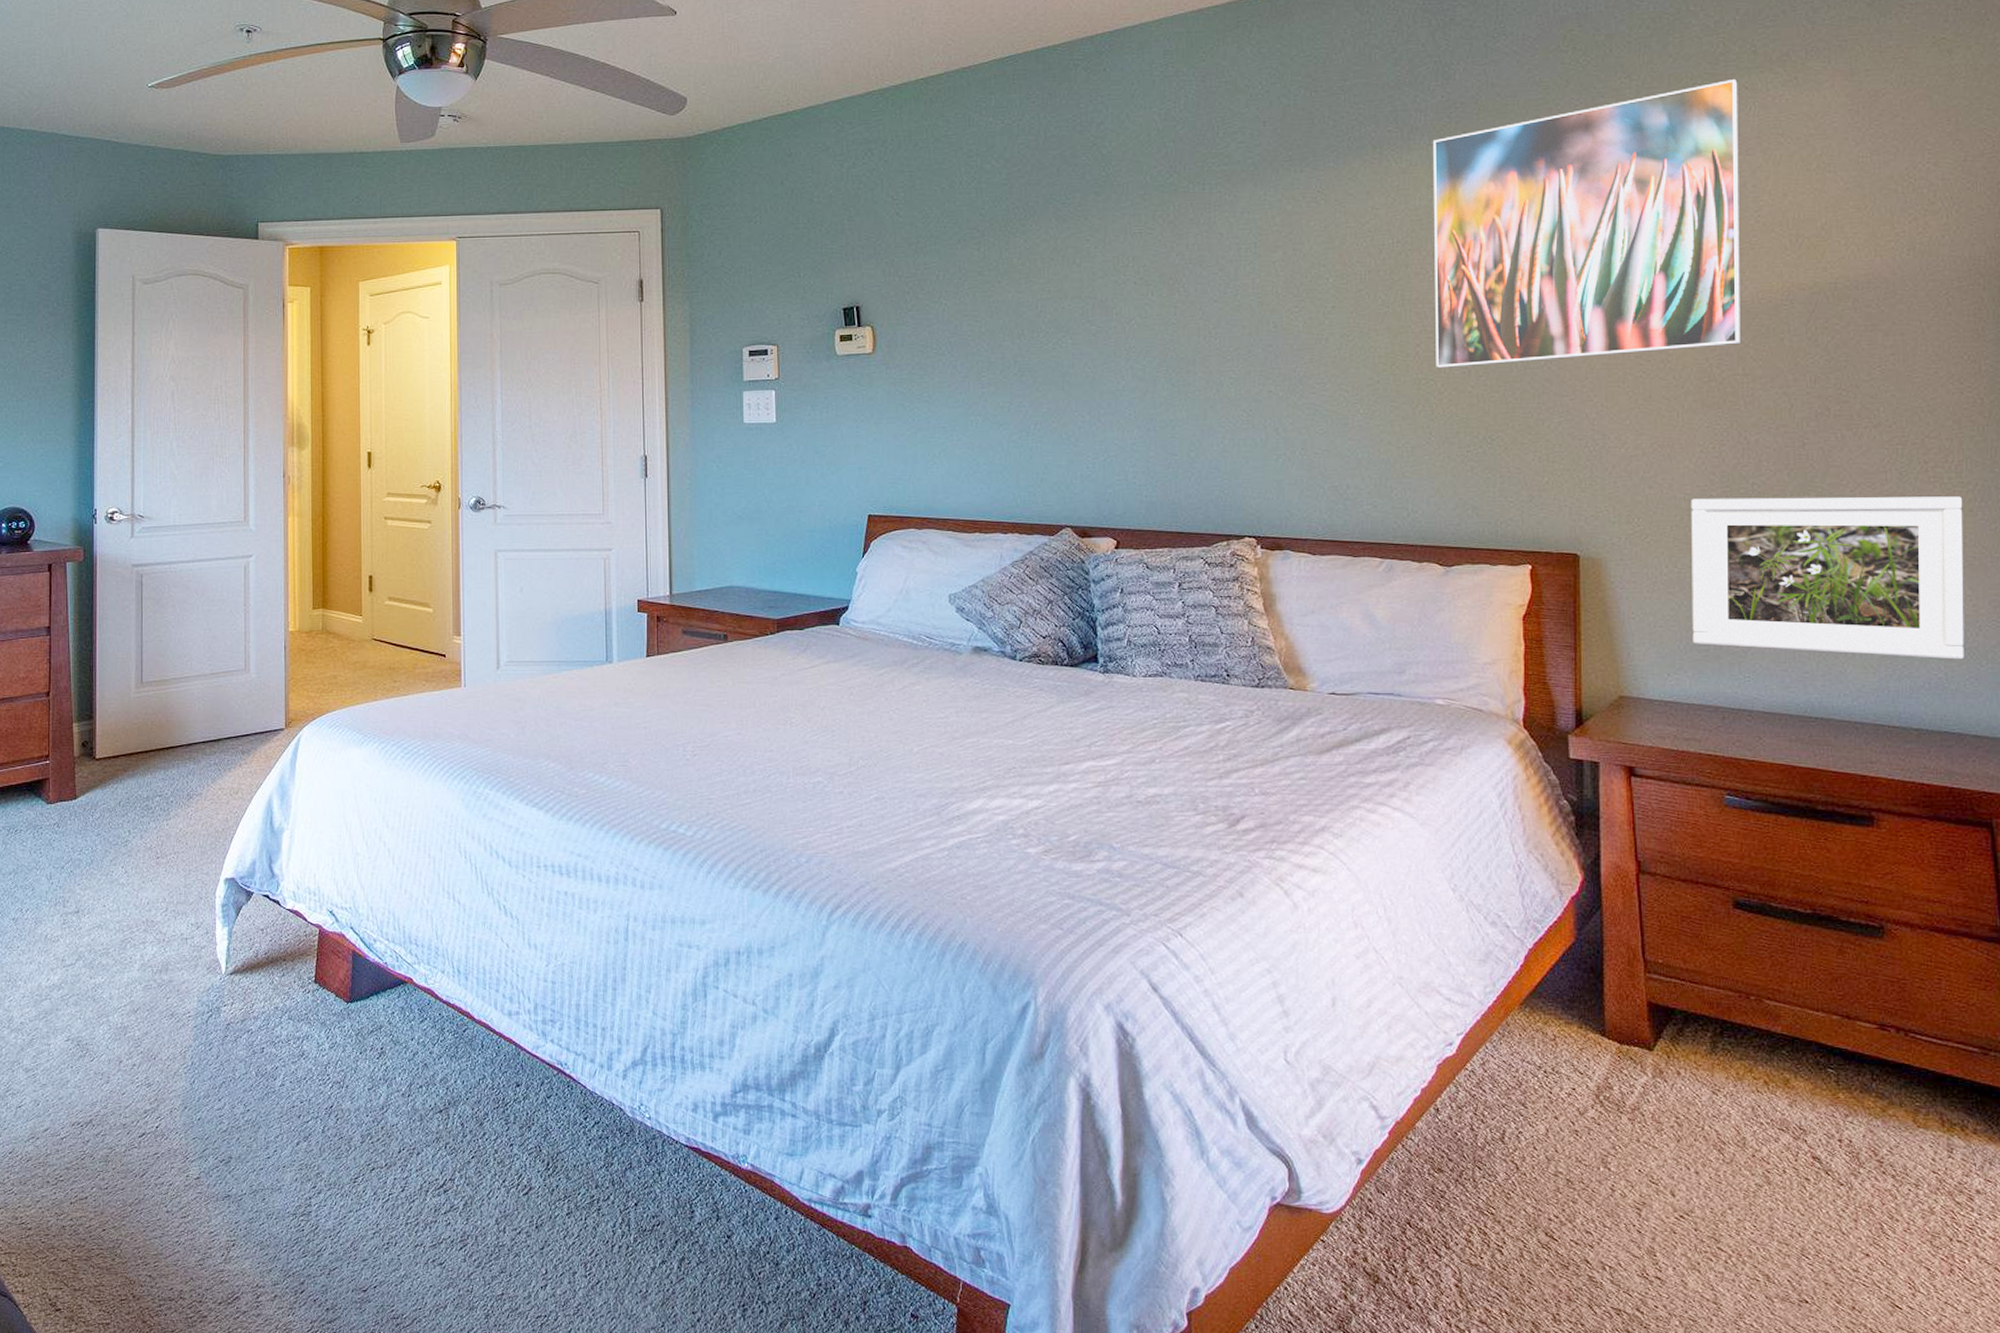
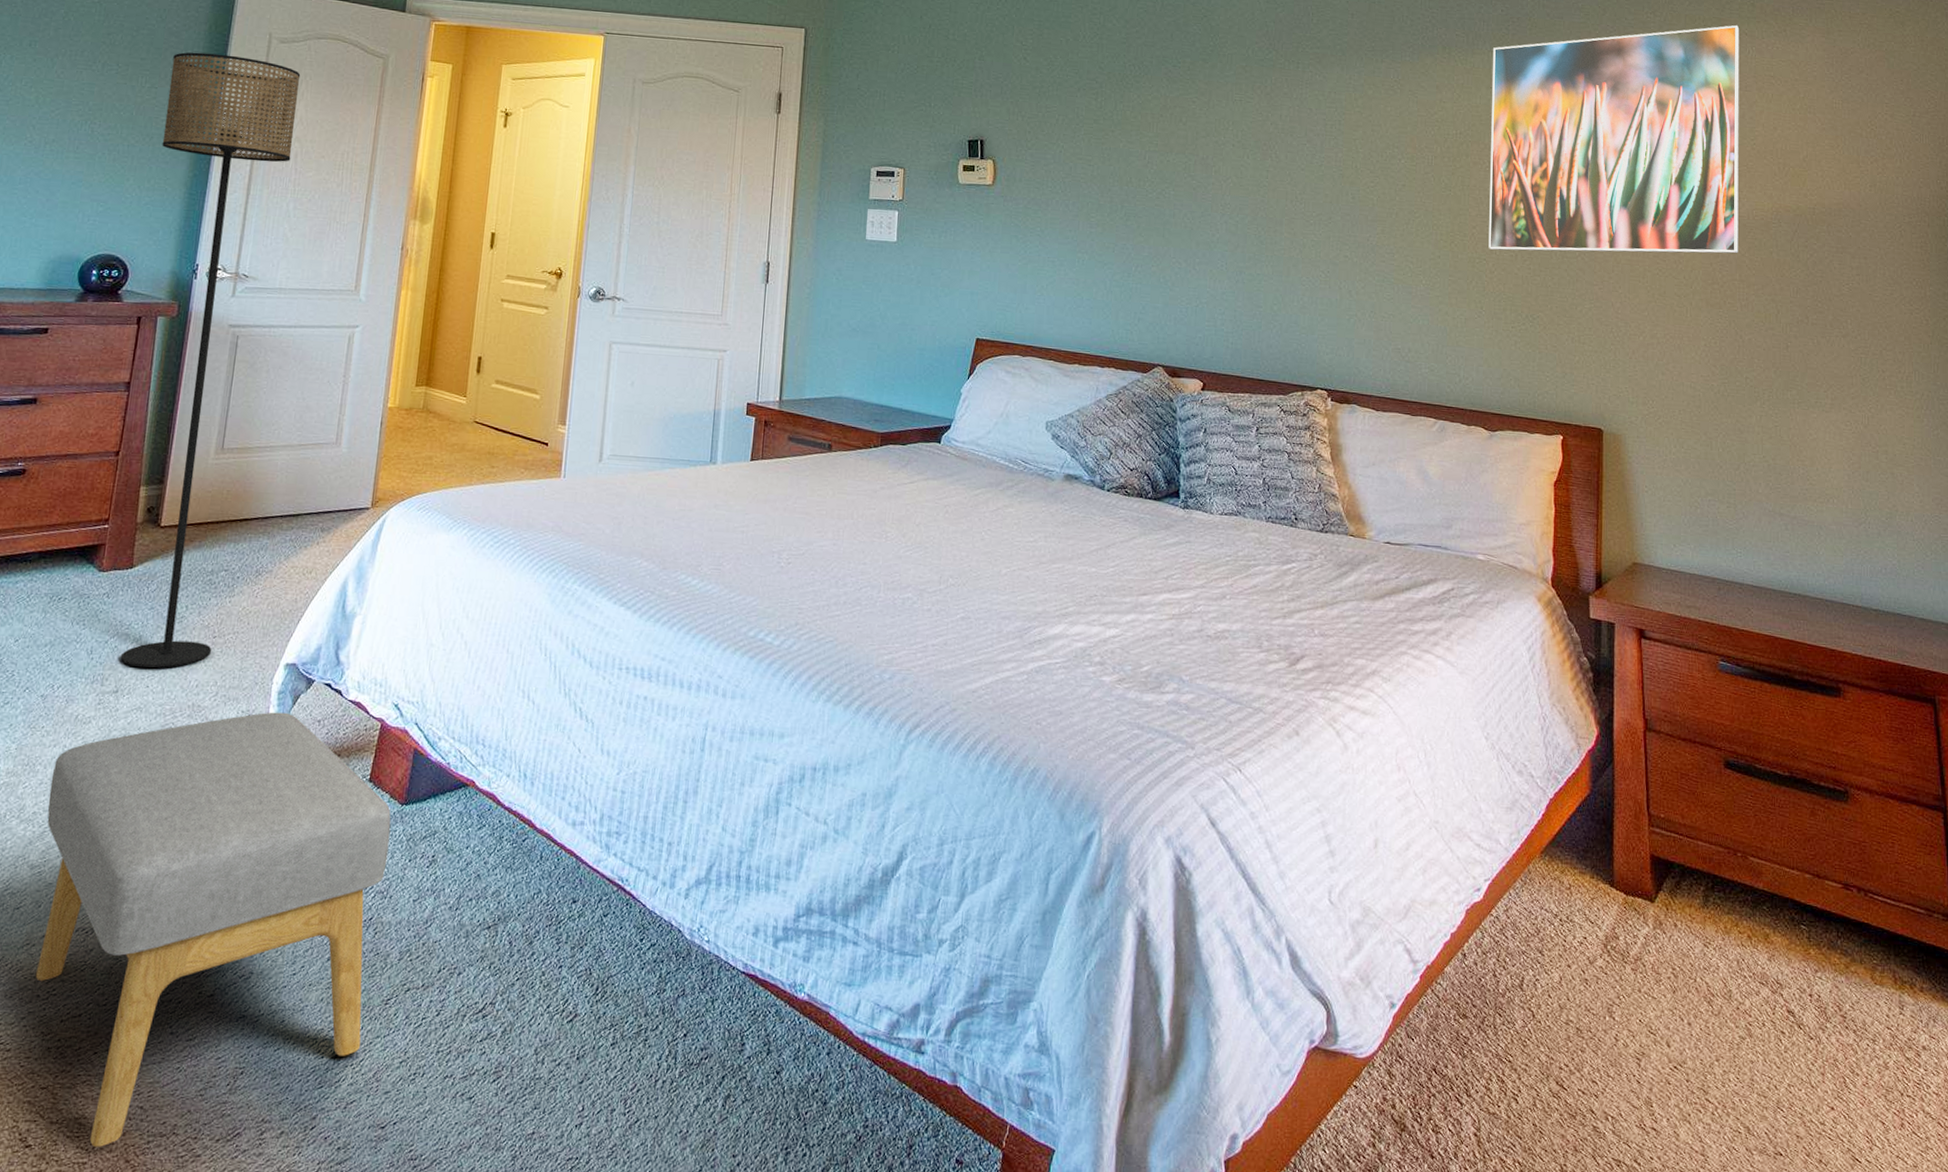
footstool: none [32,923,340,1310] -> present [35,712,391,1147]
floor lamp: none [46,301,168,890] -> present [121,52,301,669]
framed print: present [1691,496,1964,660] -> none [1695,387,1913,549]

